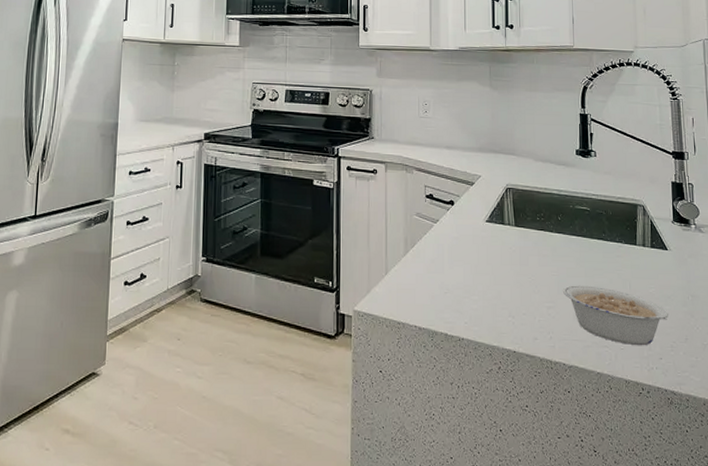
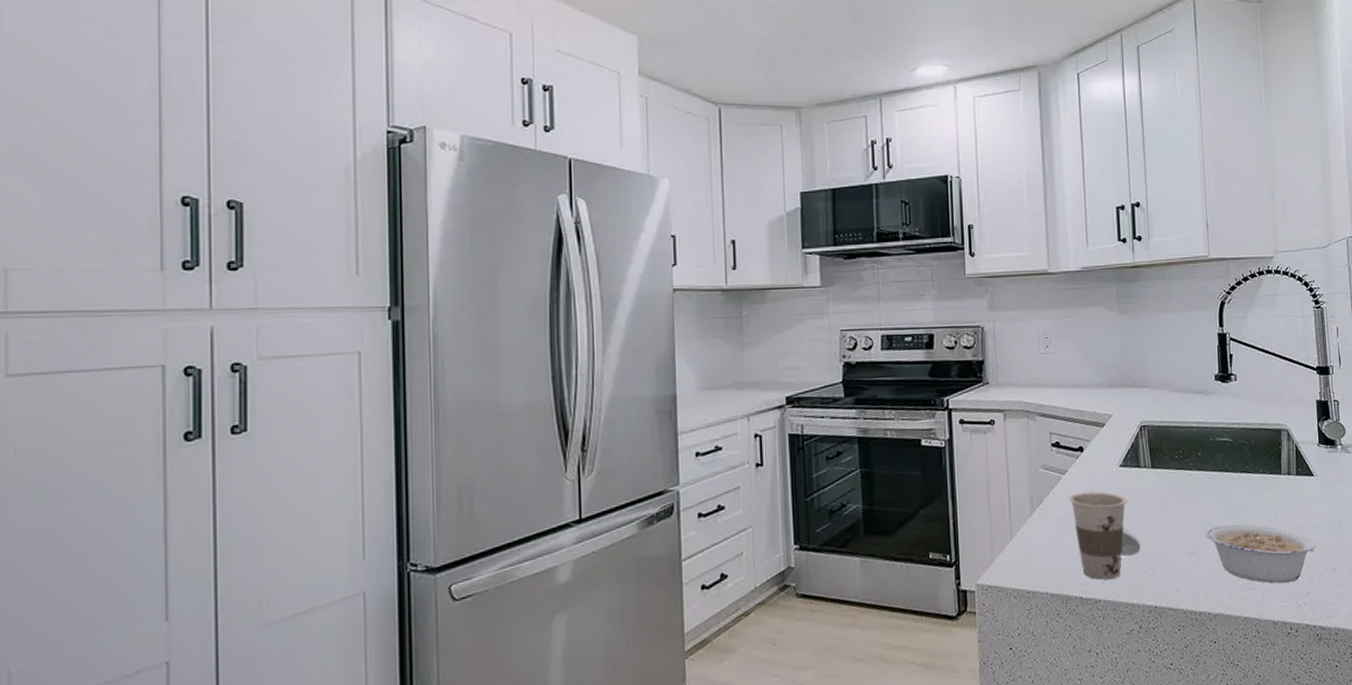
cup: none [438,240,502,321] -> present [1068,491,1141,580]

